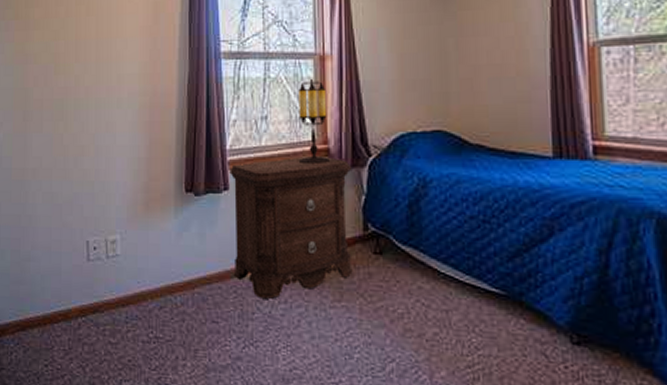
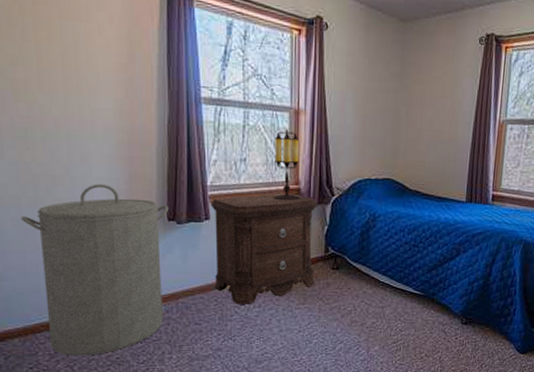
laundry hamper: none [51,152,187,355] -> present [21,183,169,356]

